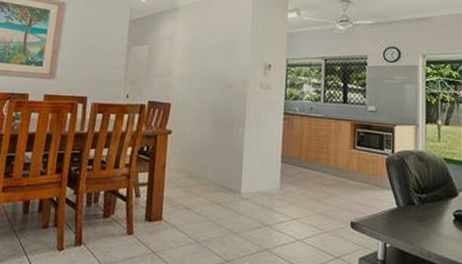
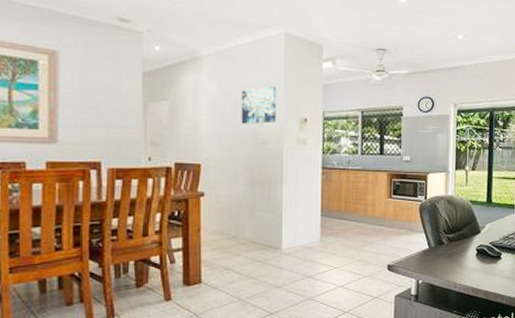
wall art: none [209,33,244,69] -> present [241,85,276,125]

